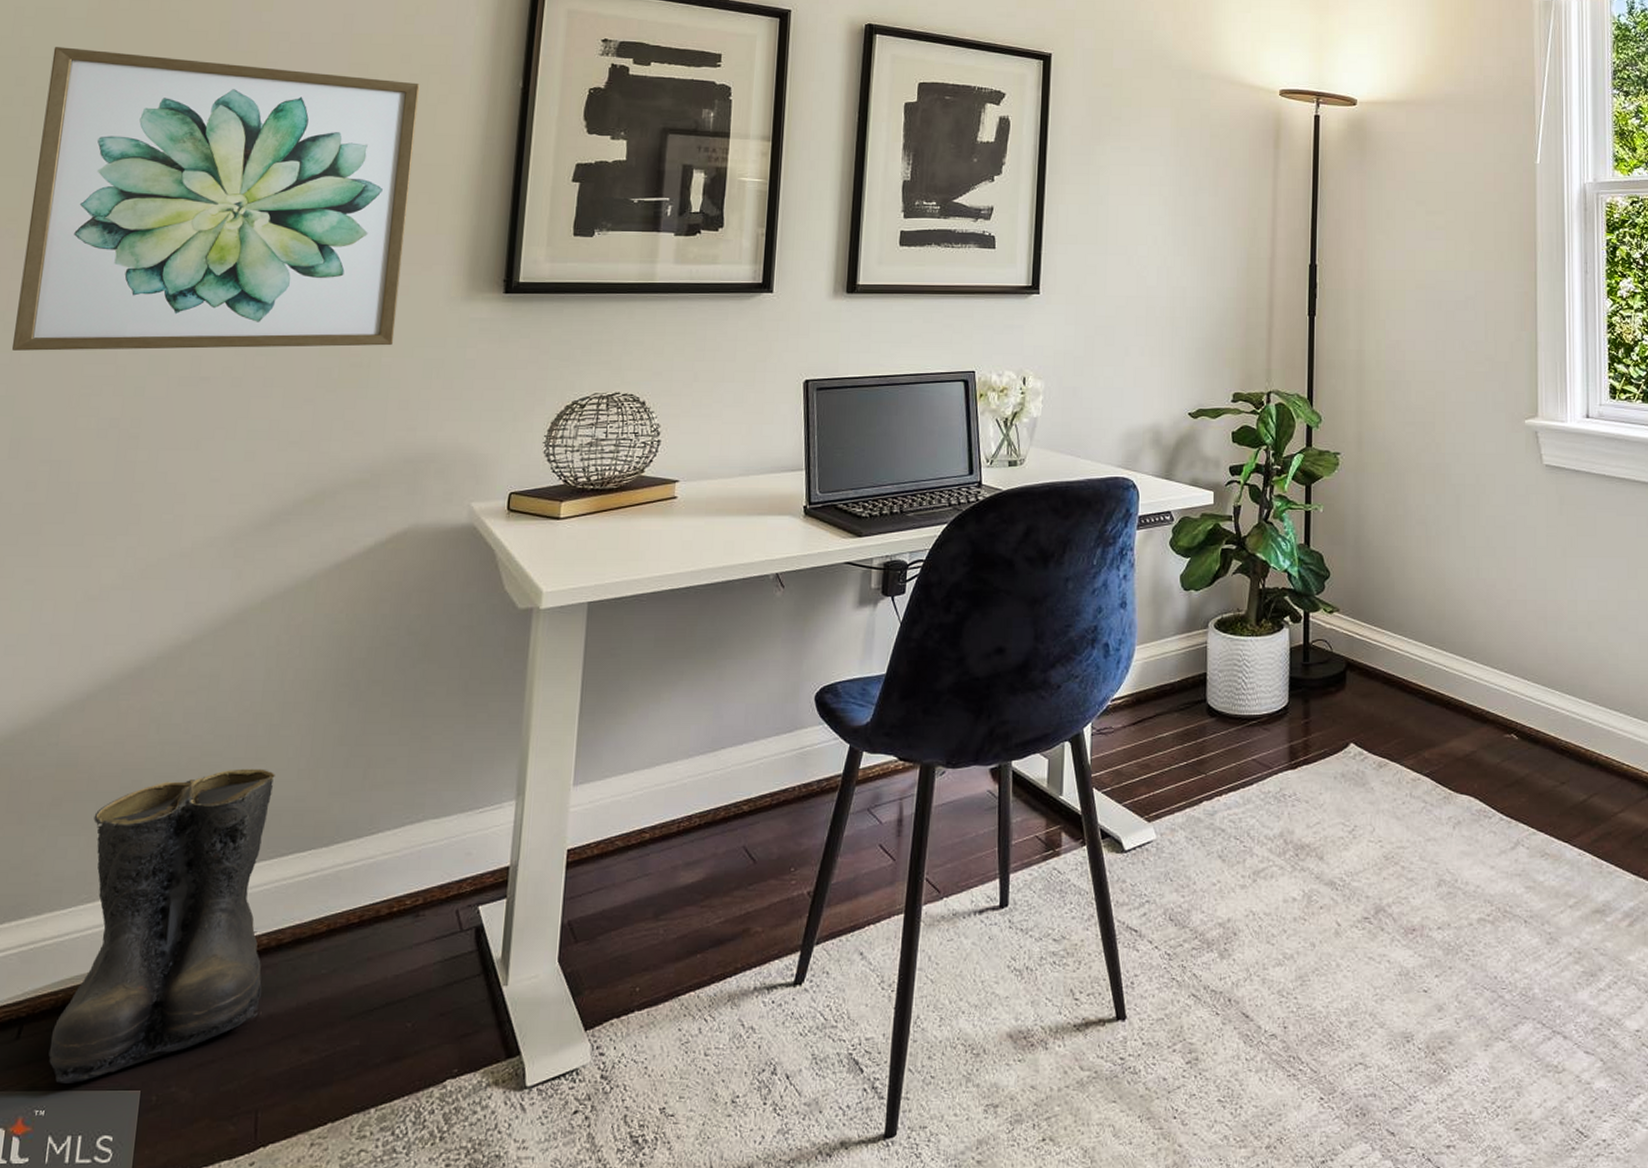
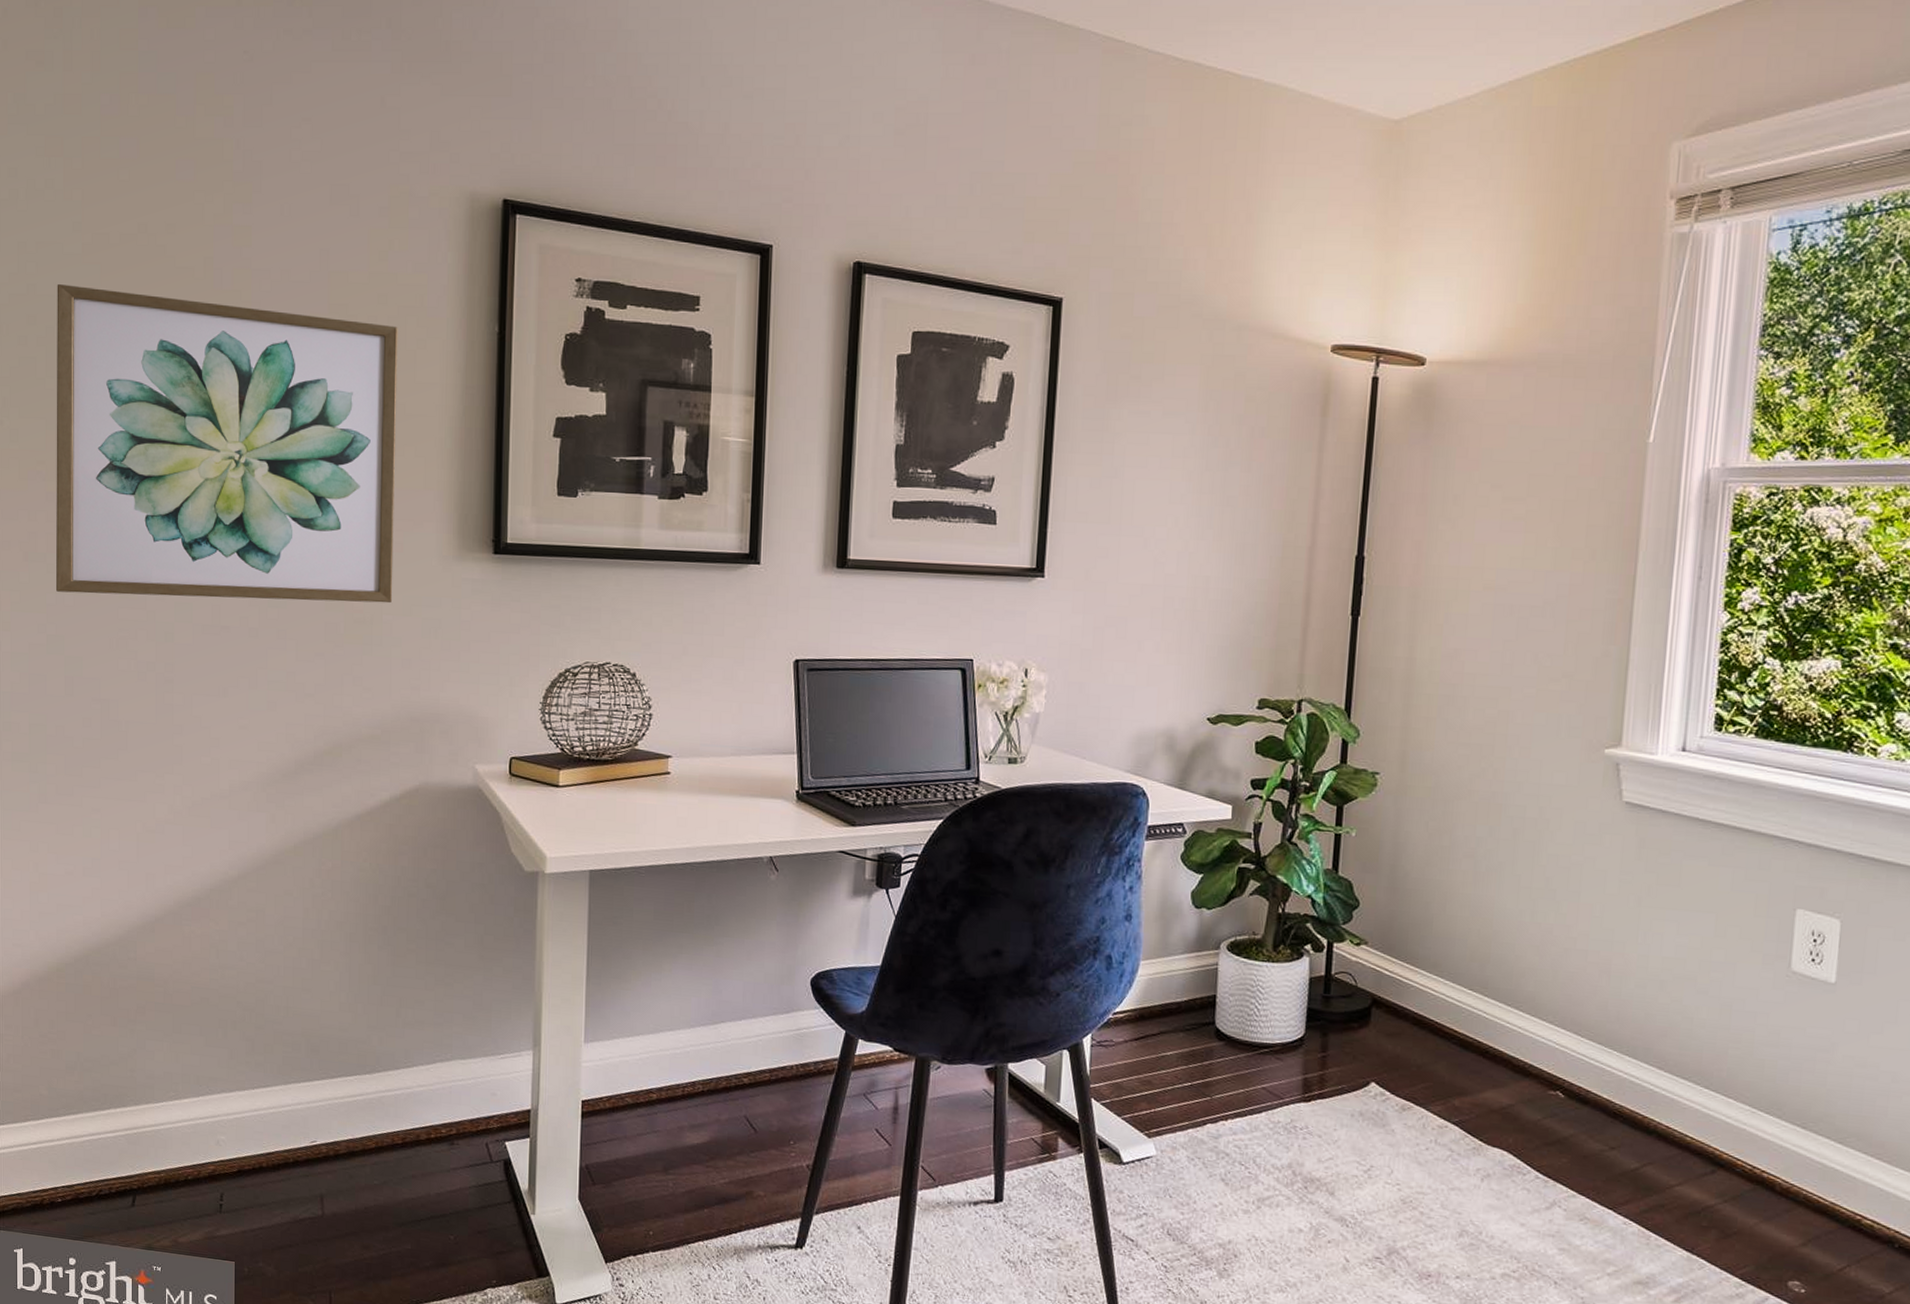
boots: present [48,768,275,1083] -> none [159,996,326,1249]

